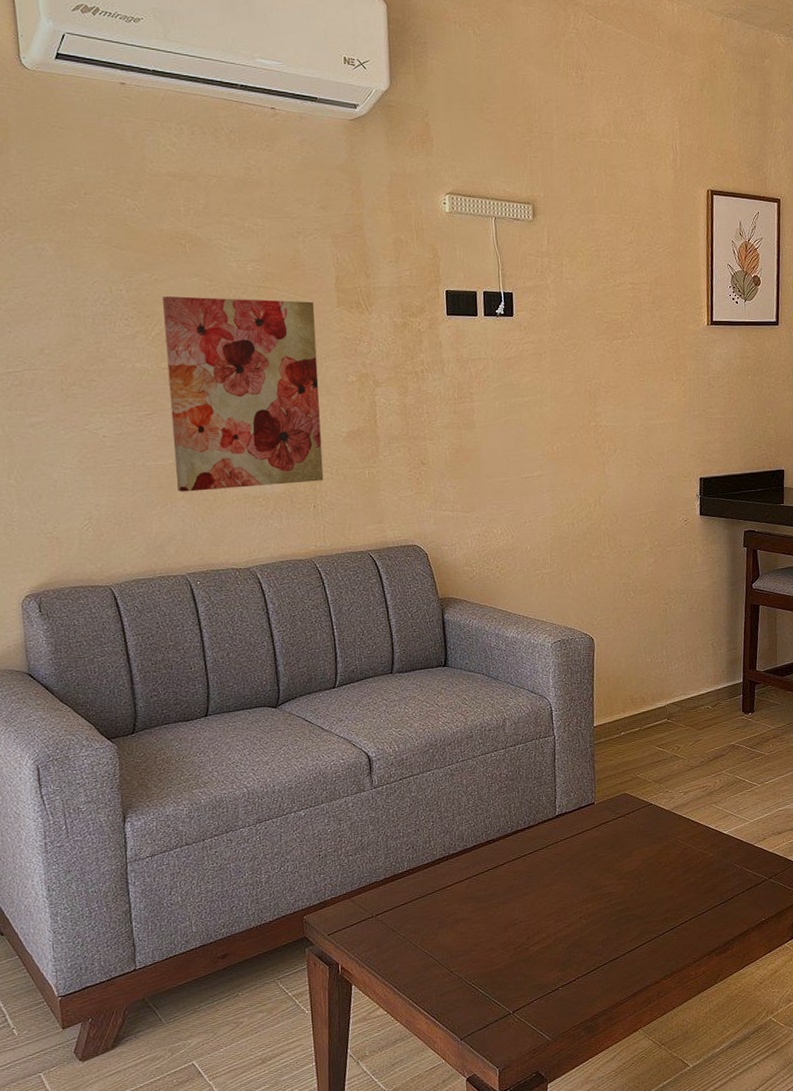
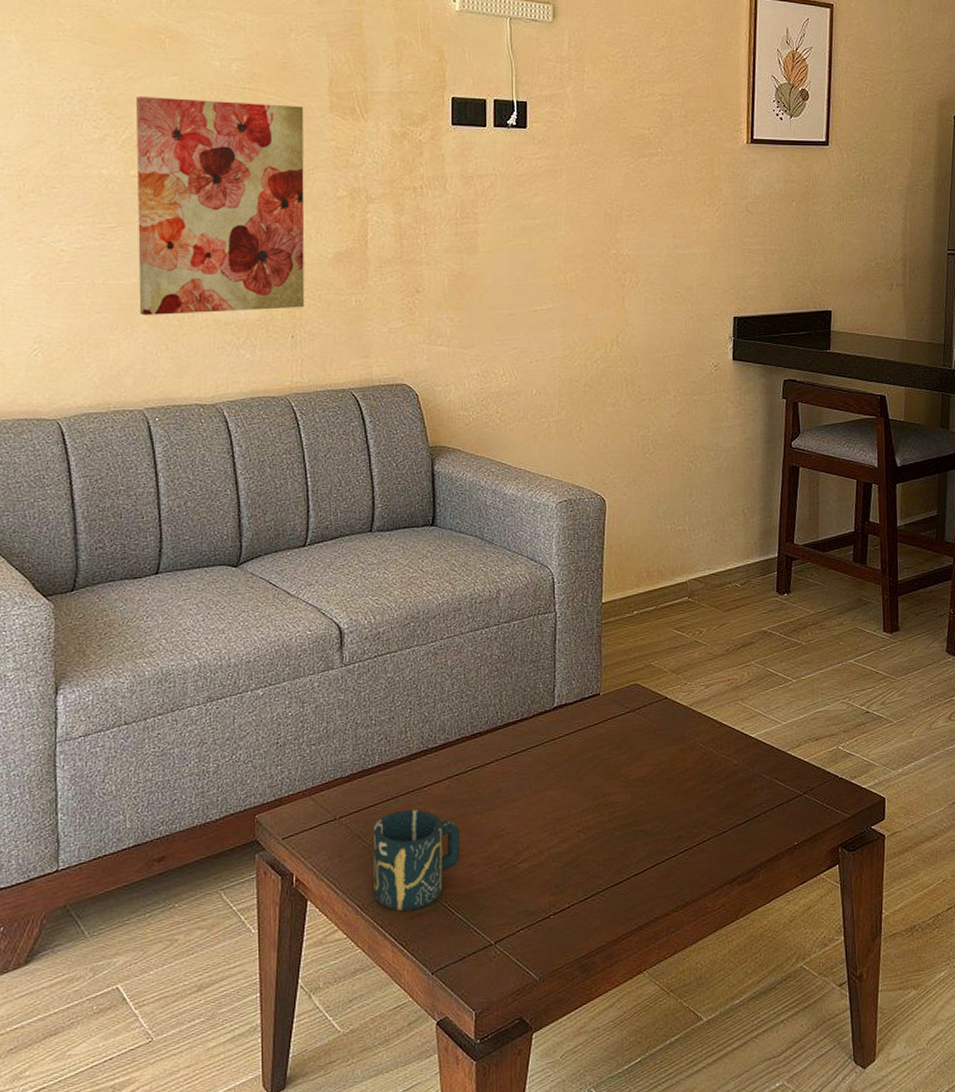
cup: none [405,905,480,990] -> present [373,809,460,912]

